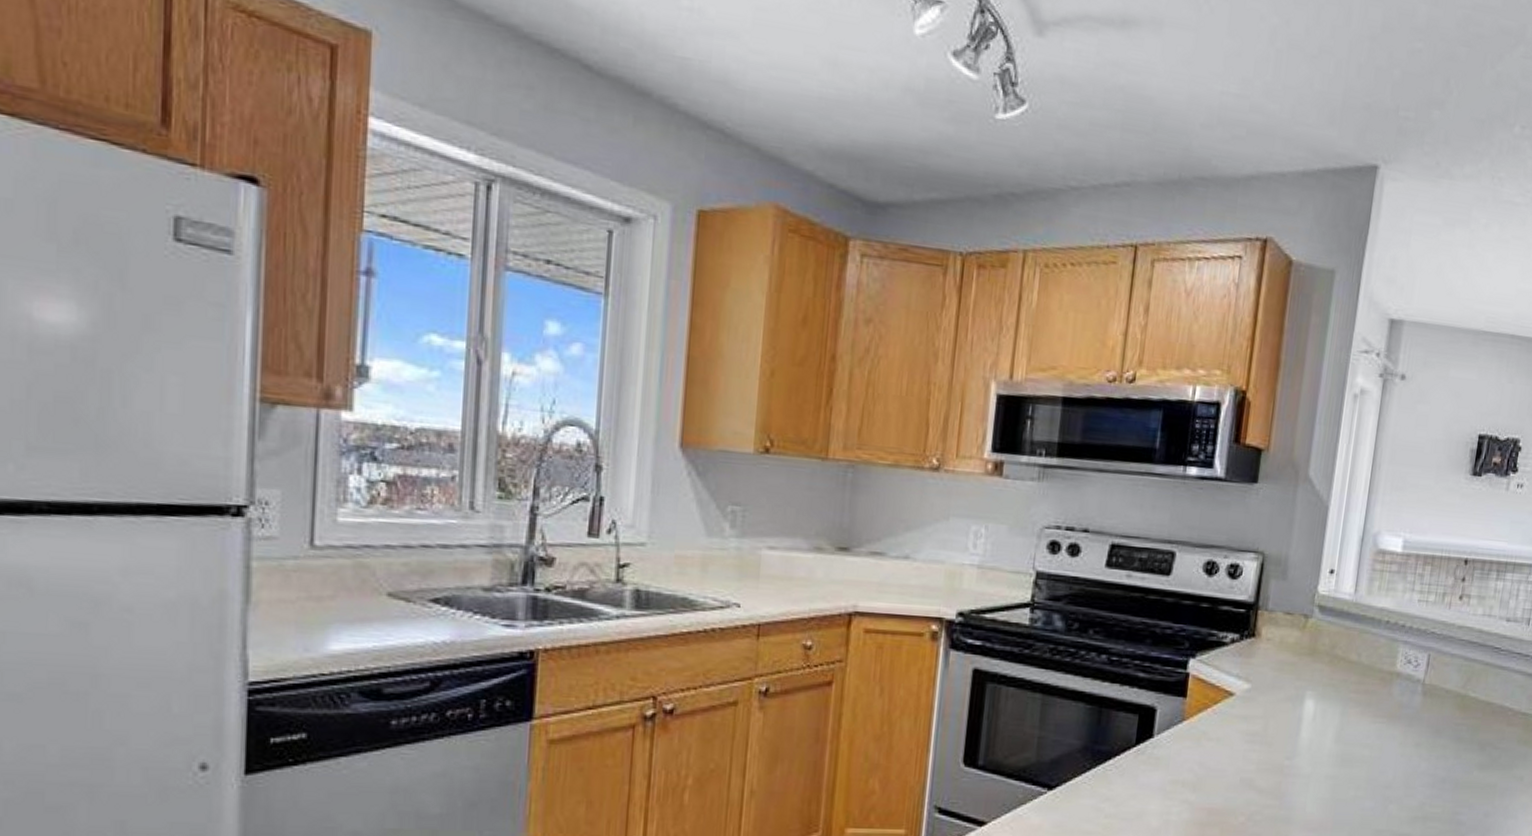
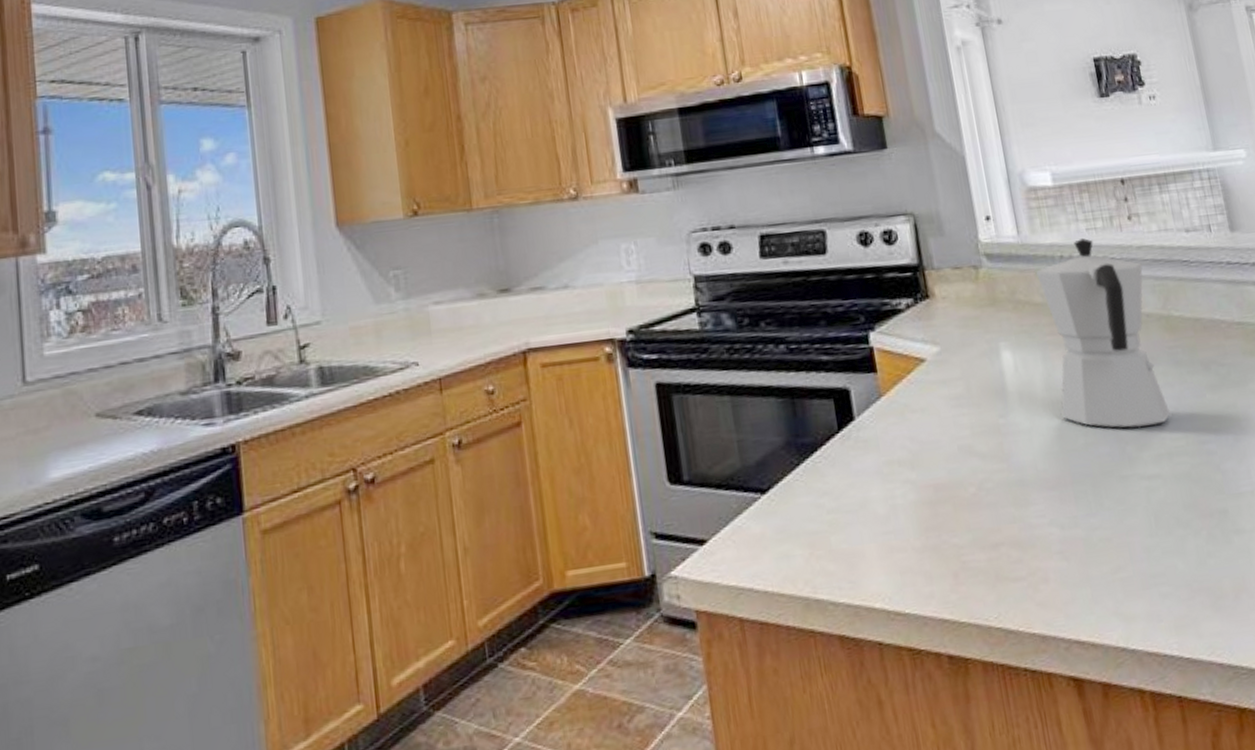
moka pot: none [1342,608,1457,791] -> present [1036,238,1170,428]

